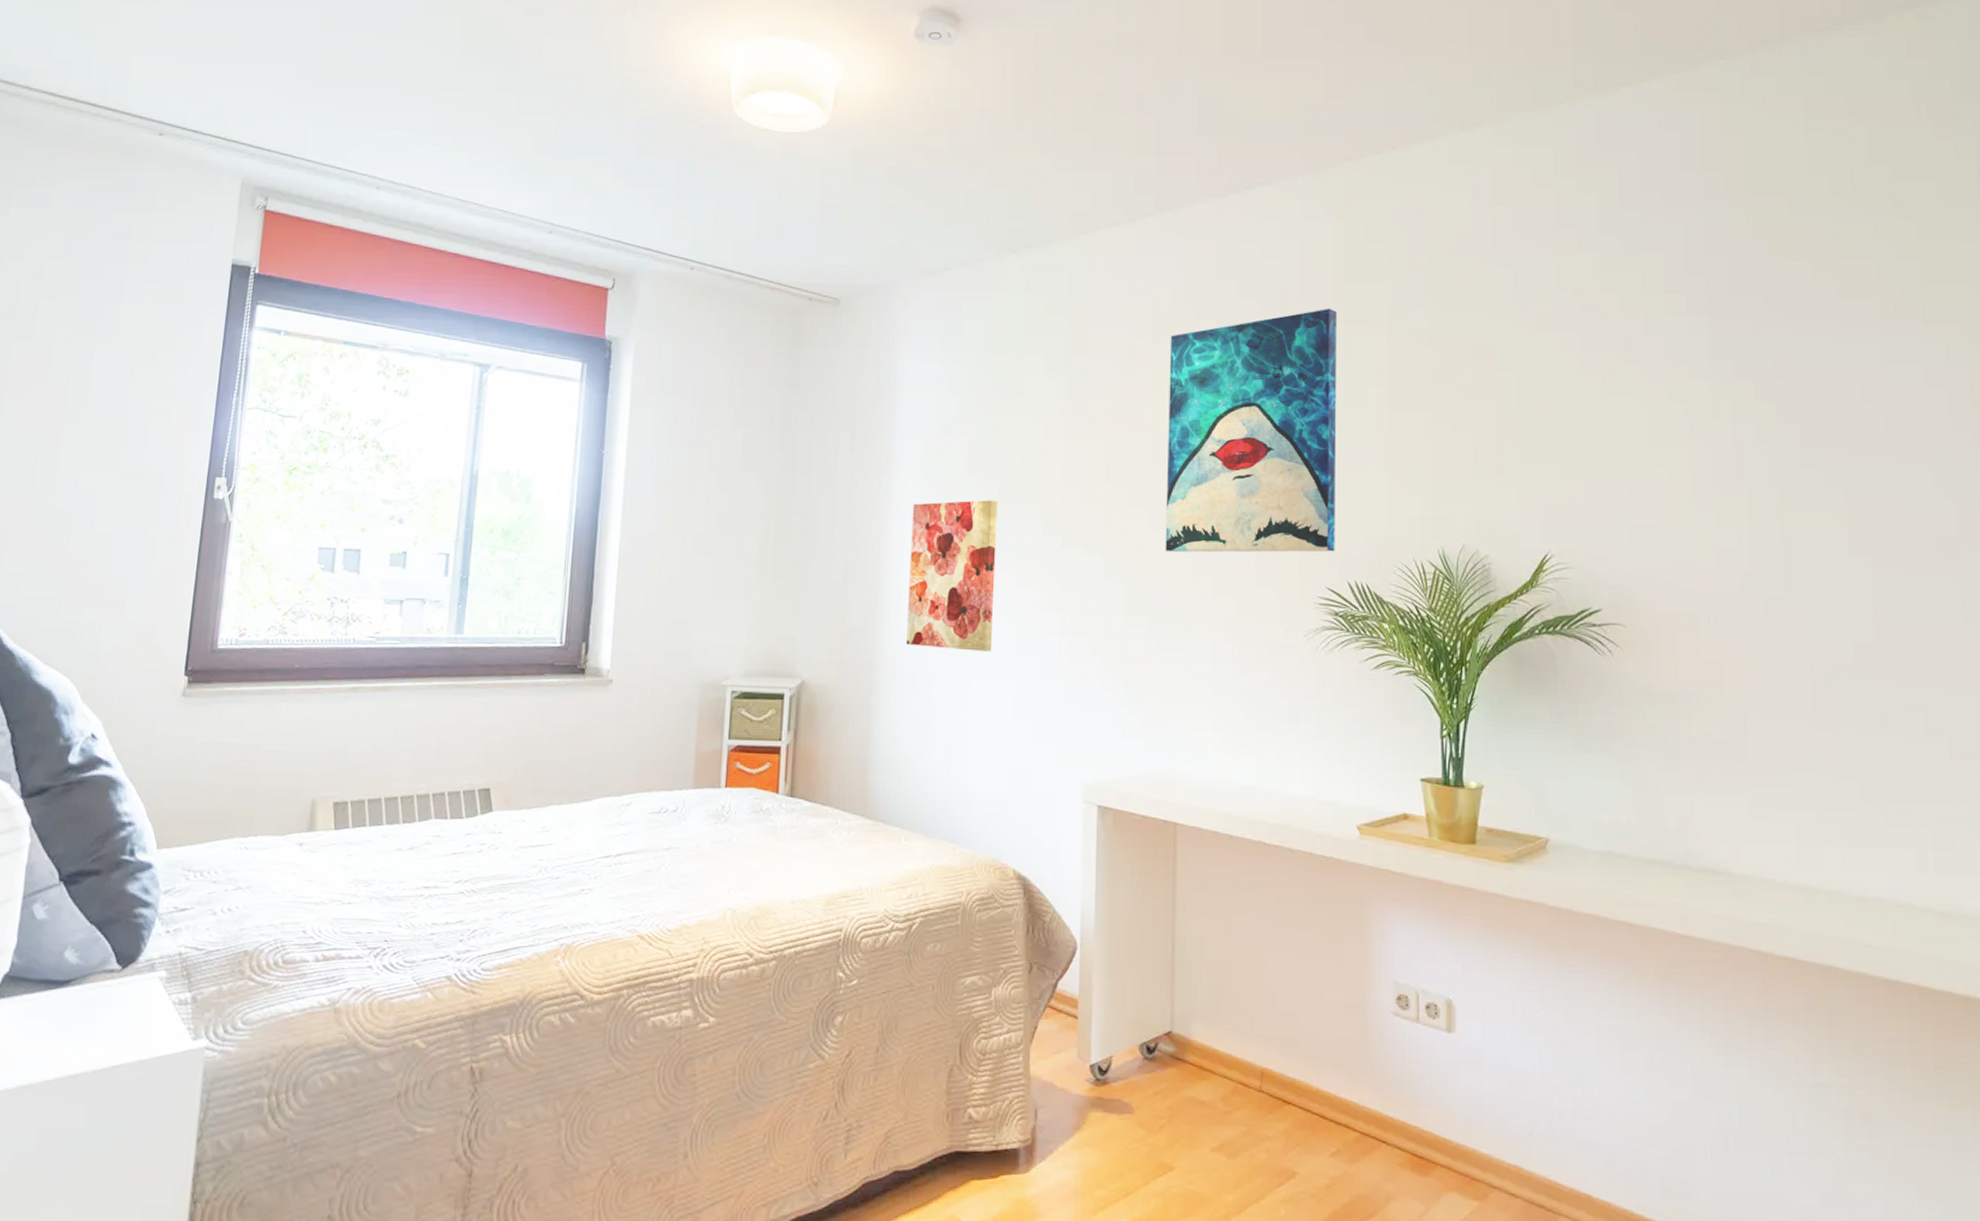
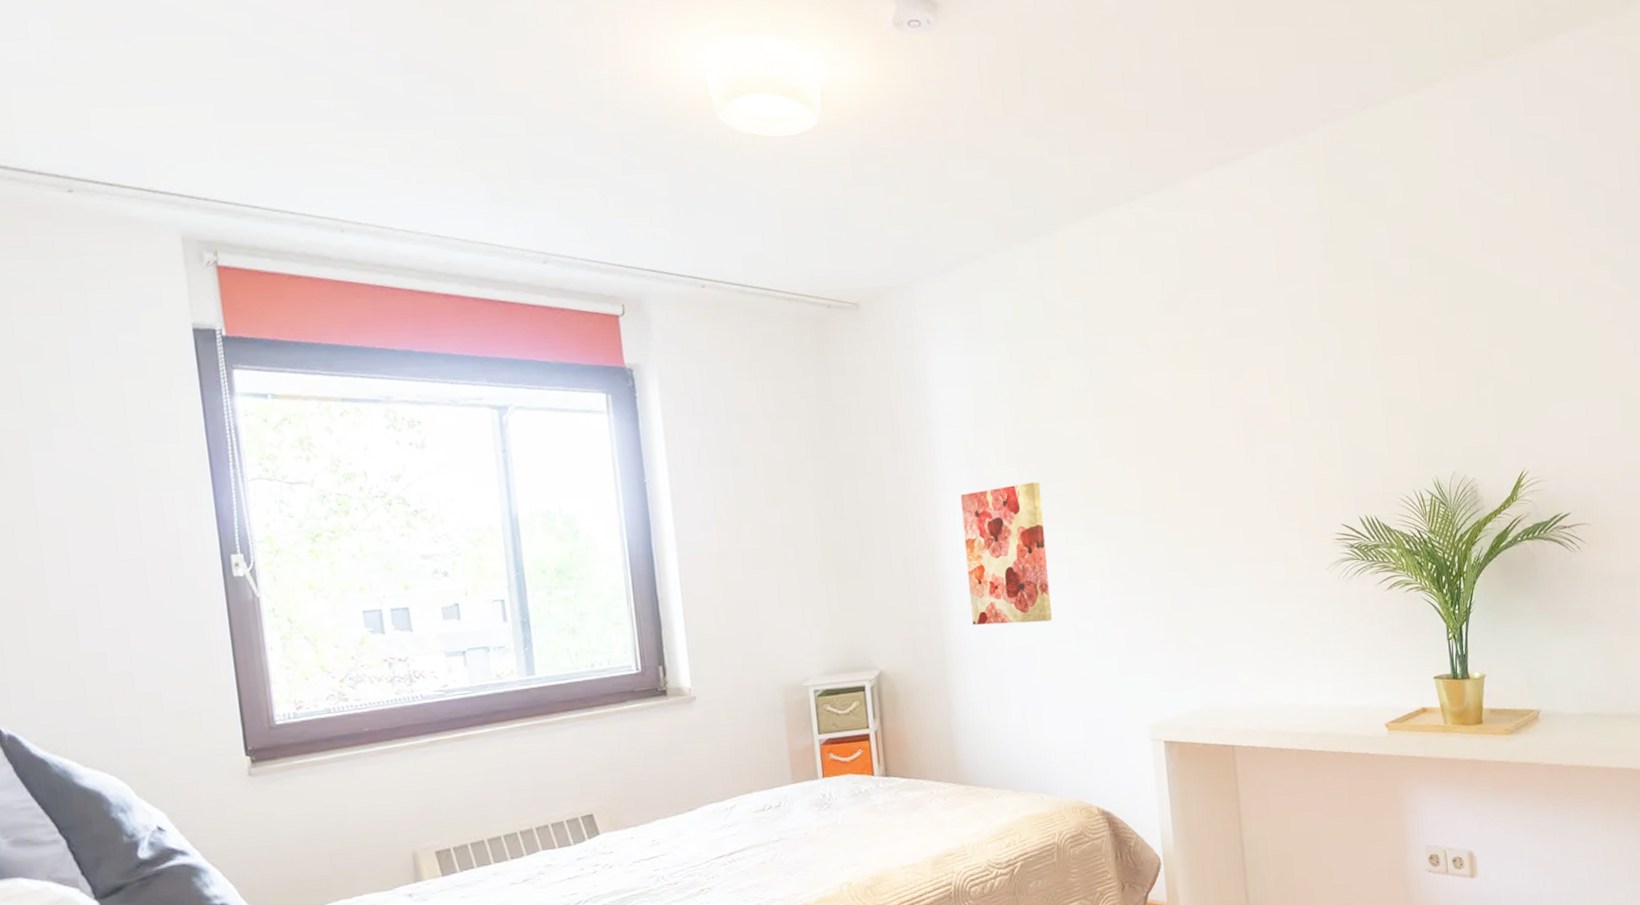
wall art: present [1165,308,1337,553] -> none [1180,268,1346,510]

